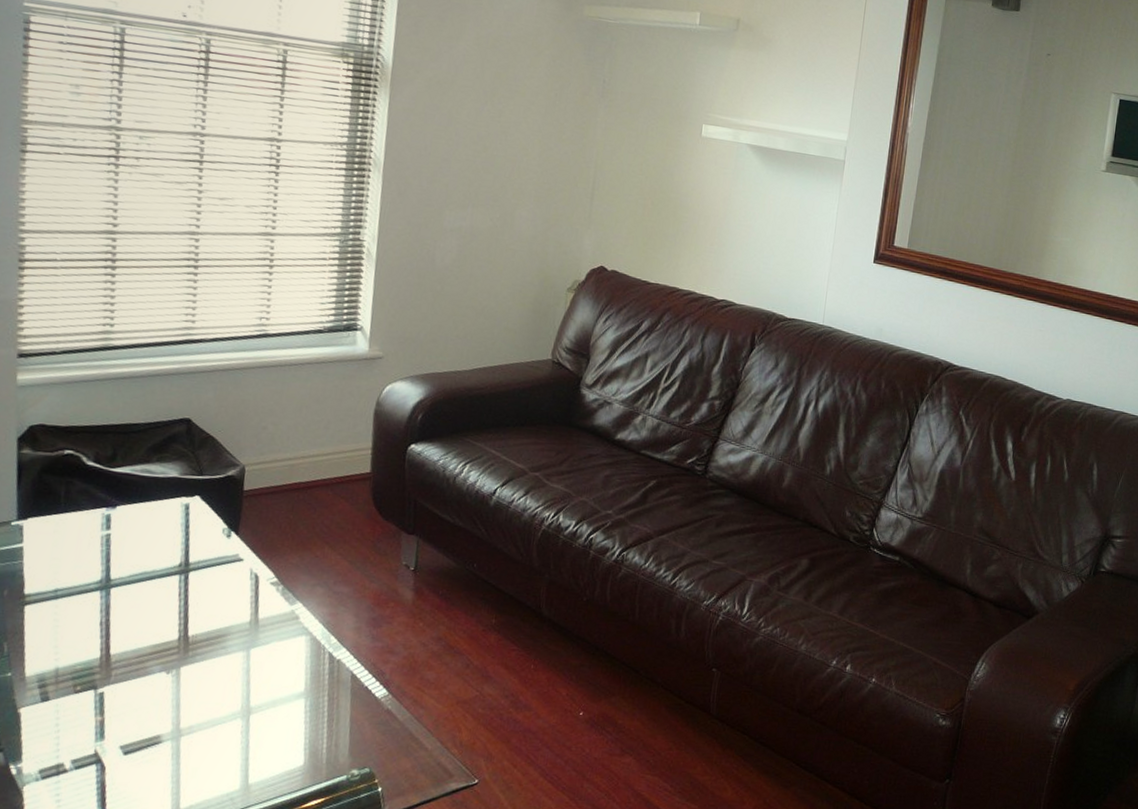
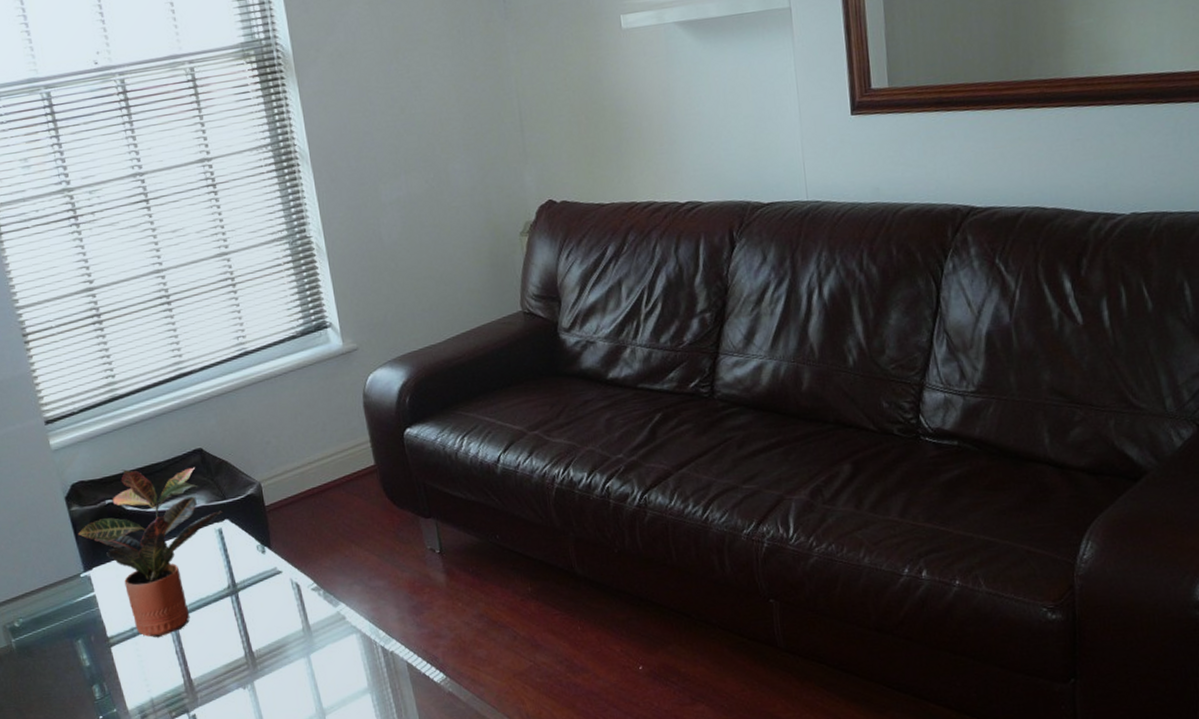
potted plant: none [21,422,196,605] -> present [77,467,224,638]

